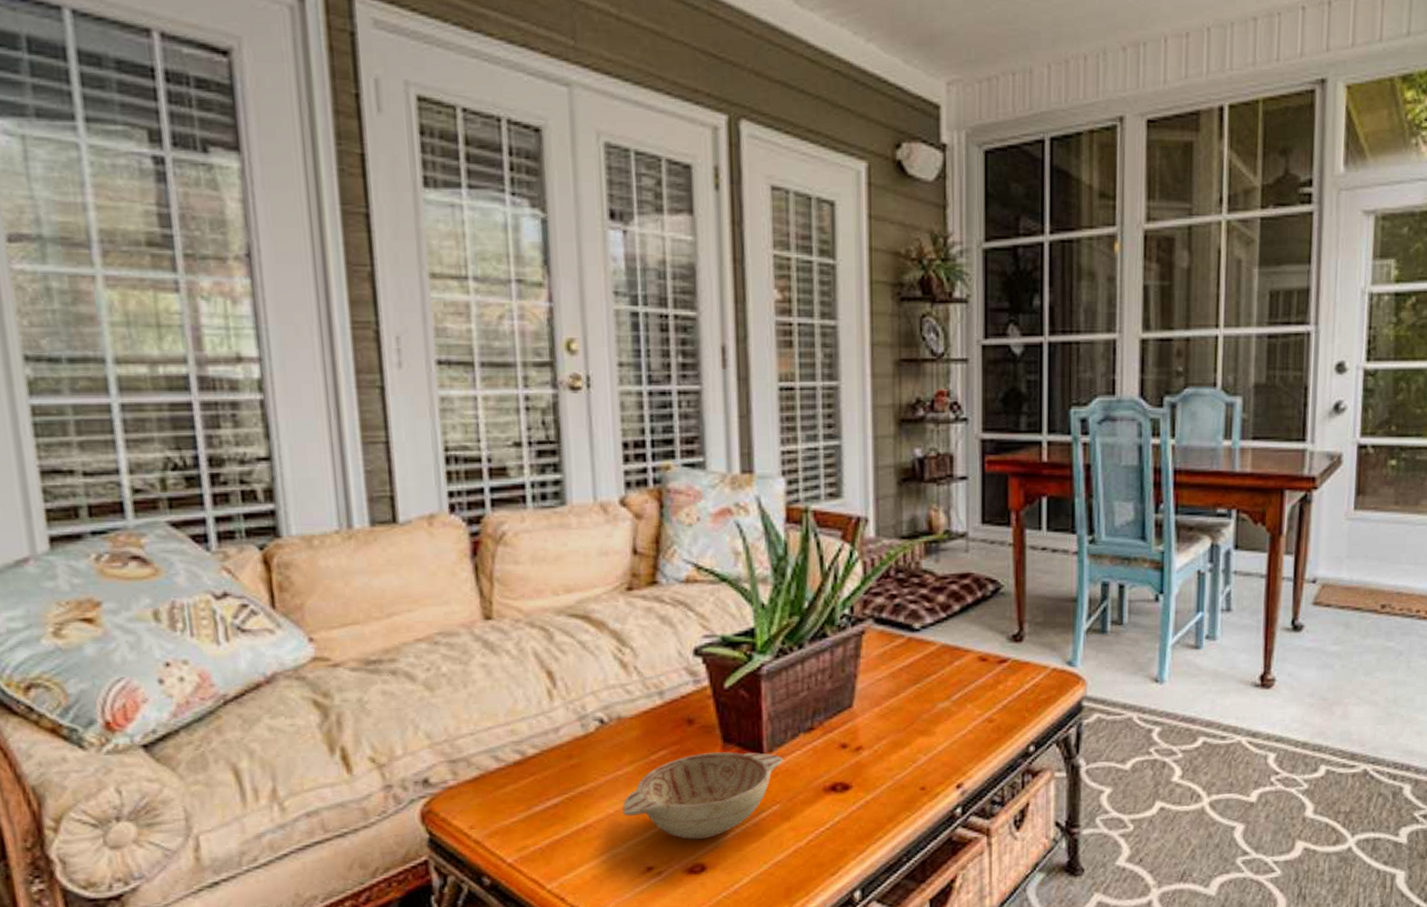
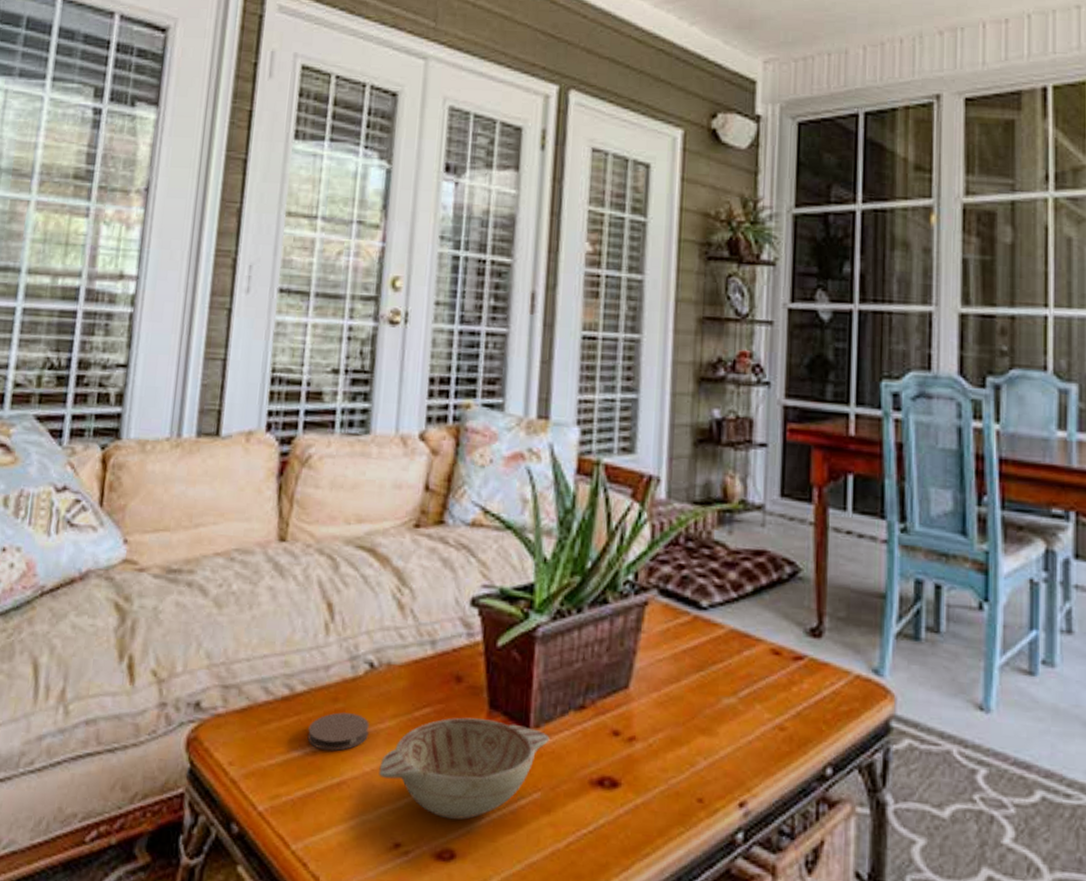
coaster: none [546,766,608,802] -> present [307,712,369,752]

